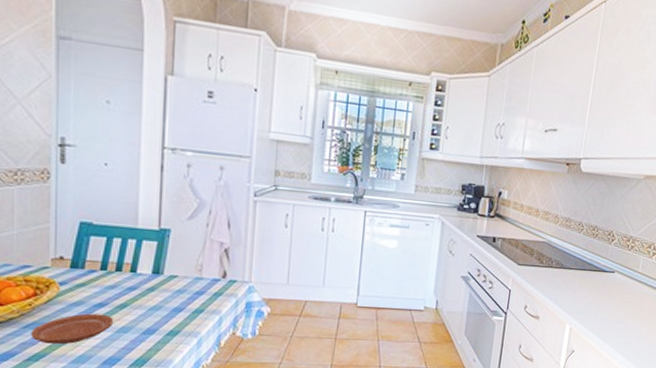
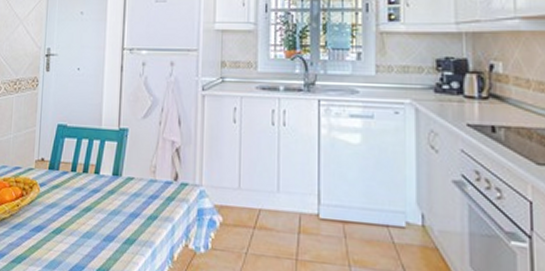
plate: present [31,313,114,345] -> none [17,215,80,248]

